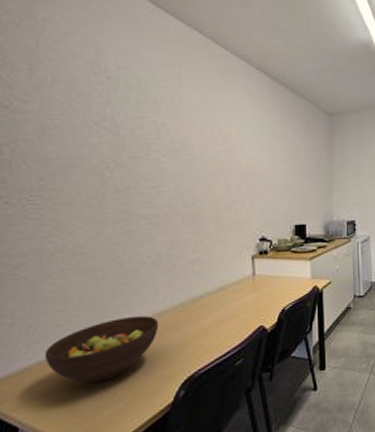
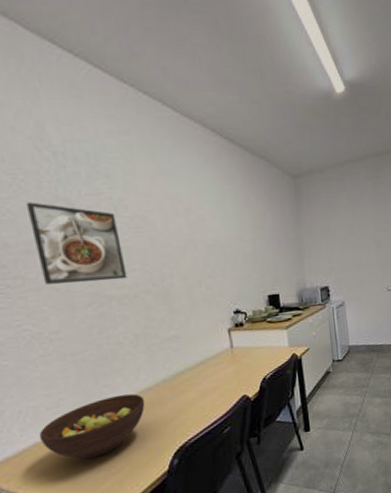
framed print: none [73,120,160,200] -> present [25,202,127,284]

